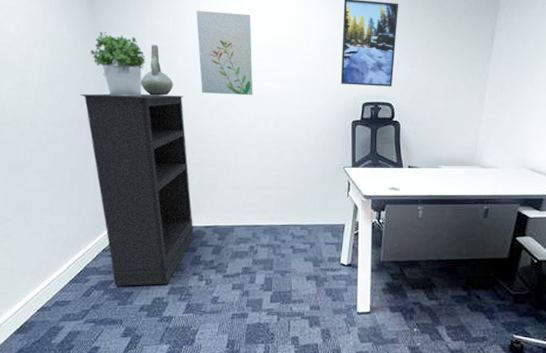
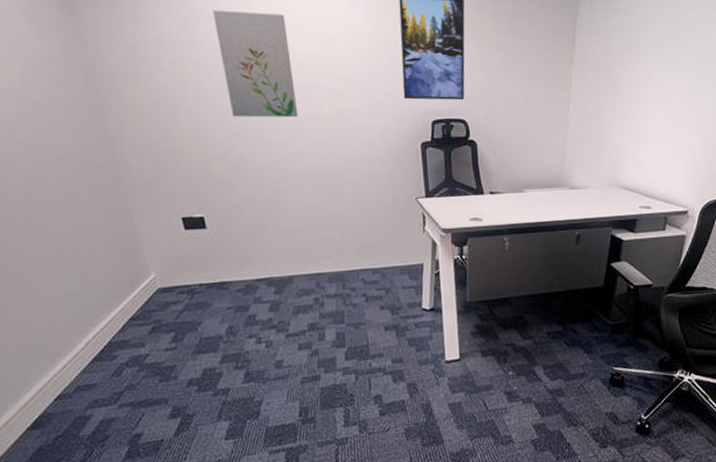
bookshelf: present [79,93,194,286] -> none [69,120,244,360]
potted plant: present [91,31,147,97] -> none [76,40,155,126]
decorative vase: present [141,45,173,96] -> none [151,57,195,123]

